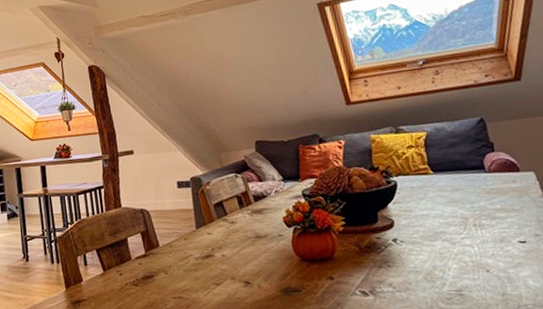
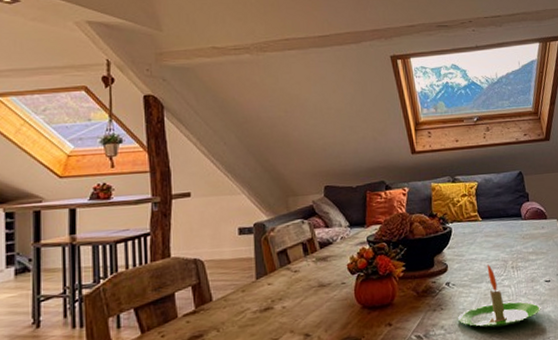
candle: none [409,221,515,289] -> present [458,264,541,328]

